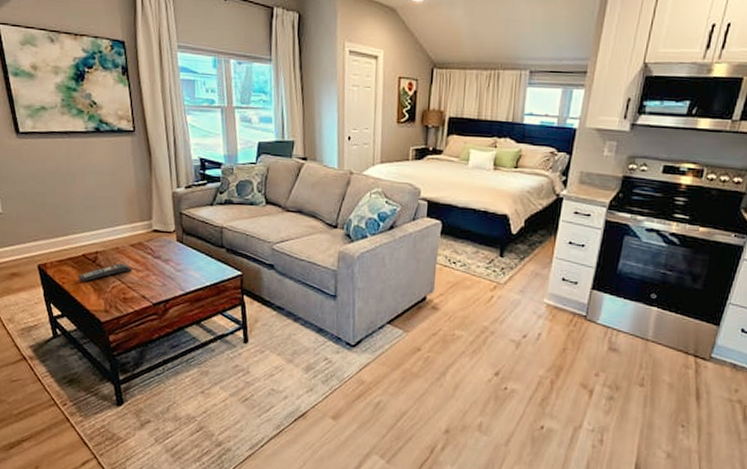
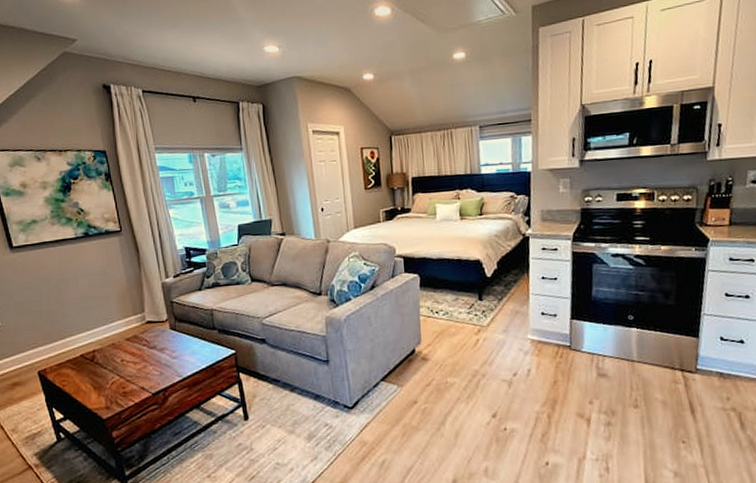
remote control: present [77,263,132,282] -> none [77,358,129,381]

